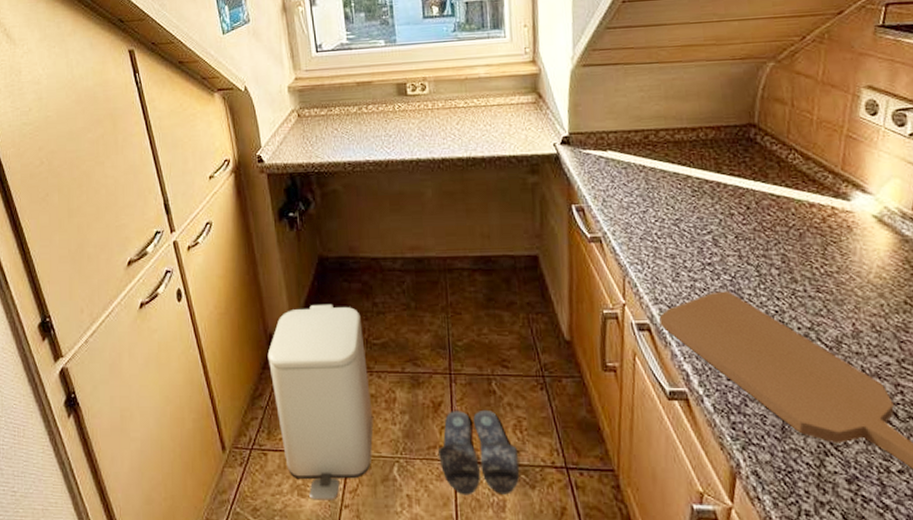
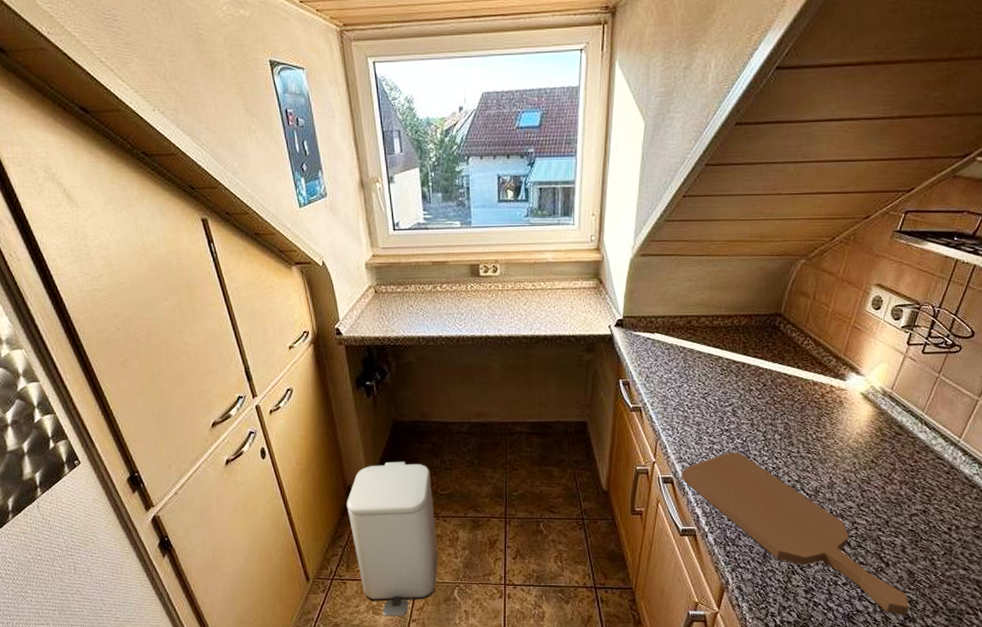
slippers: present [438,409,520,495] -> none [492,545,558,610]

